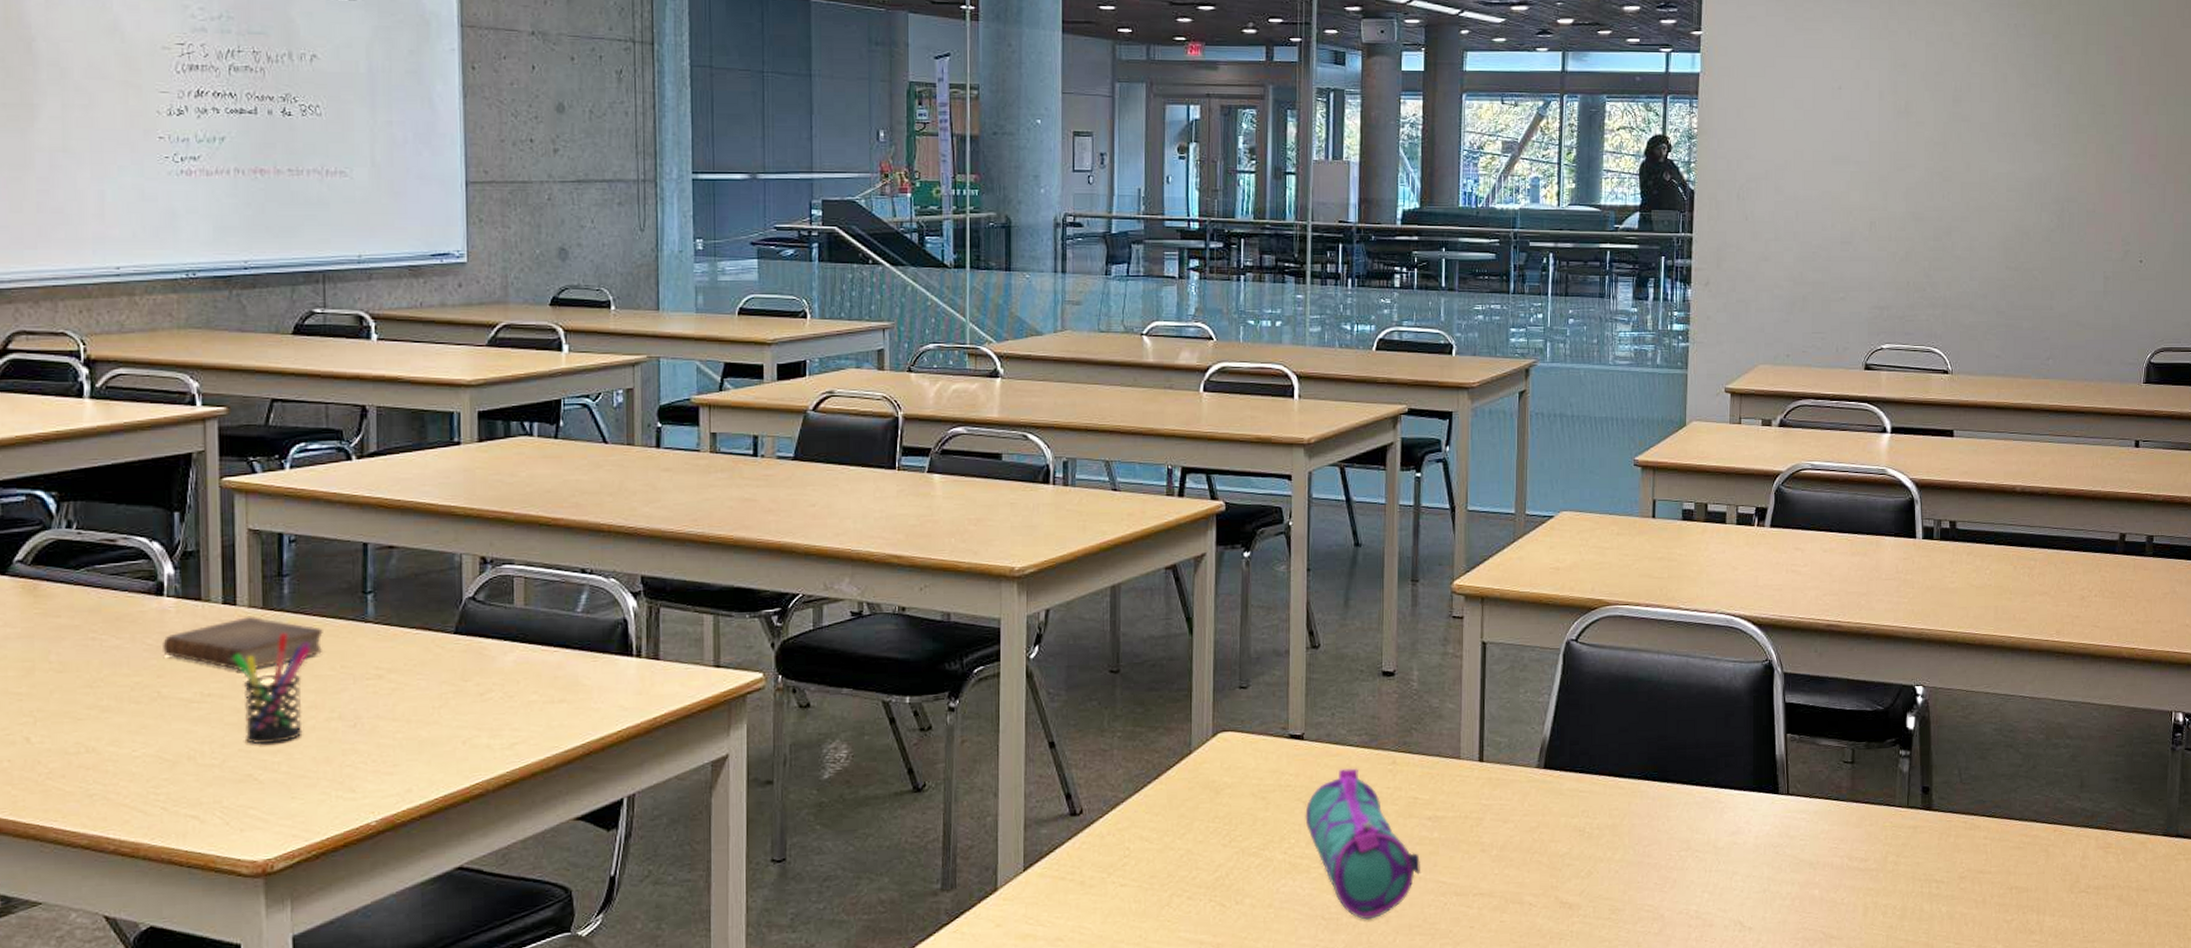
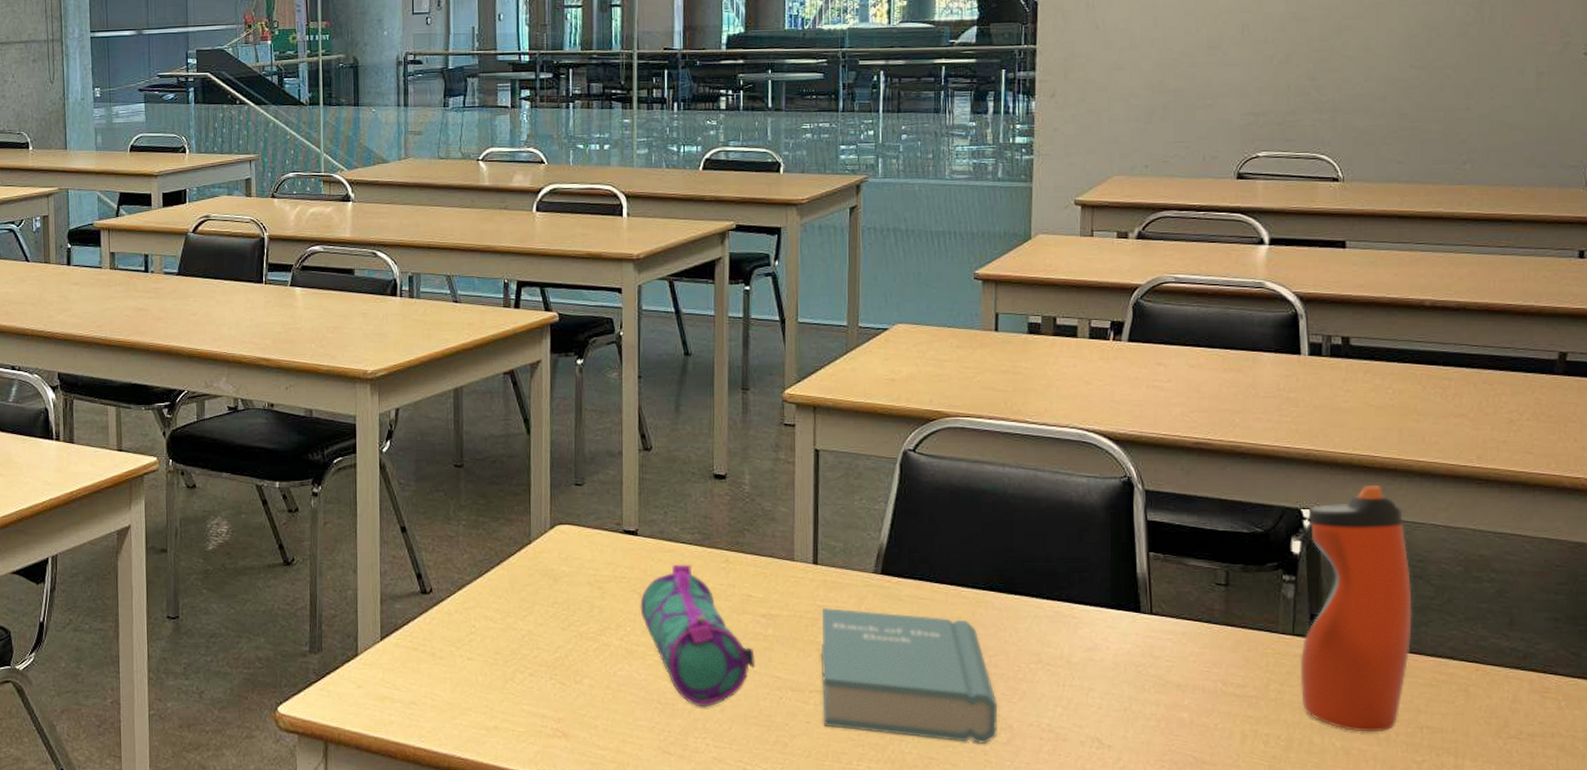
book: none [1485,806,1650,936] -> present [820,608,997,743]
water bottle: none [1913,661,2005,896] -> present [1300,485,1412,732]

